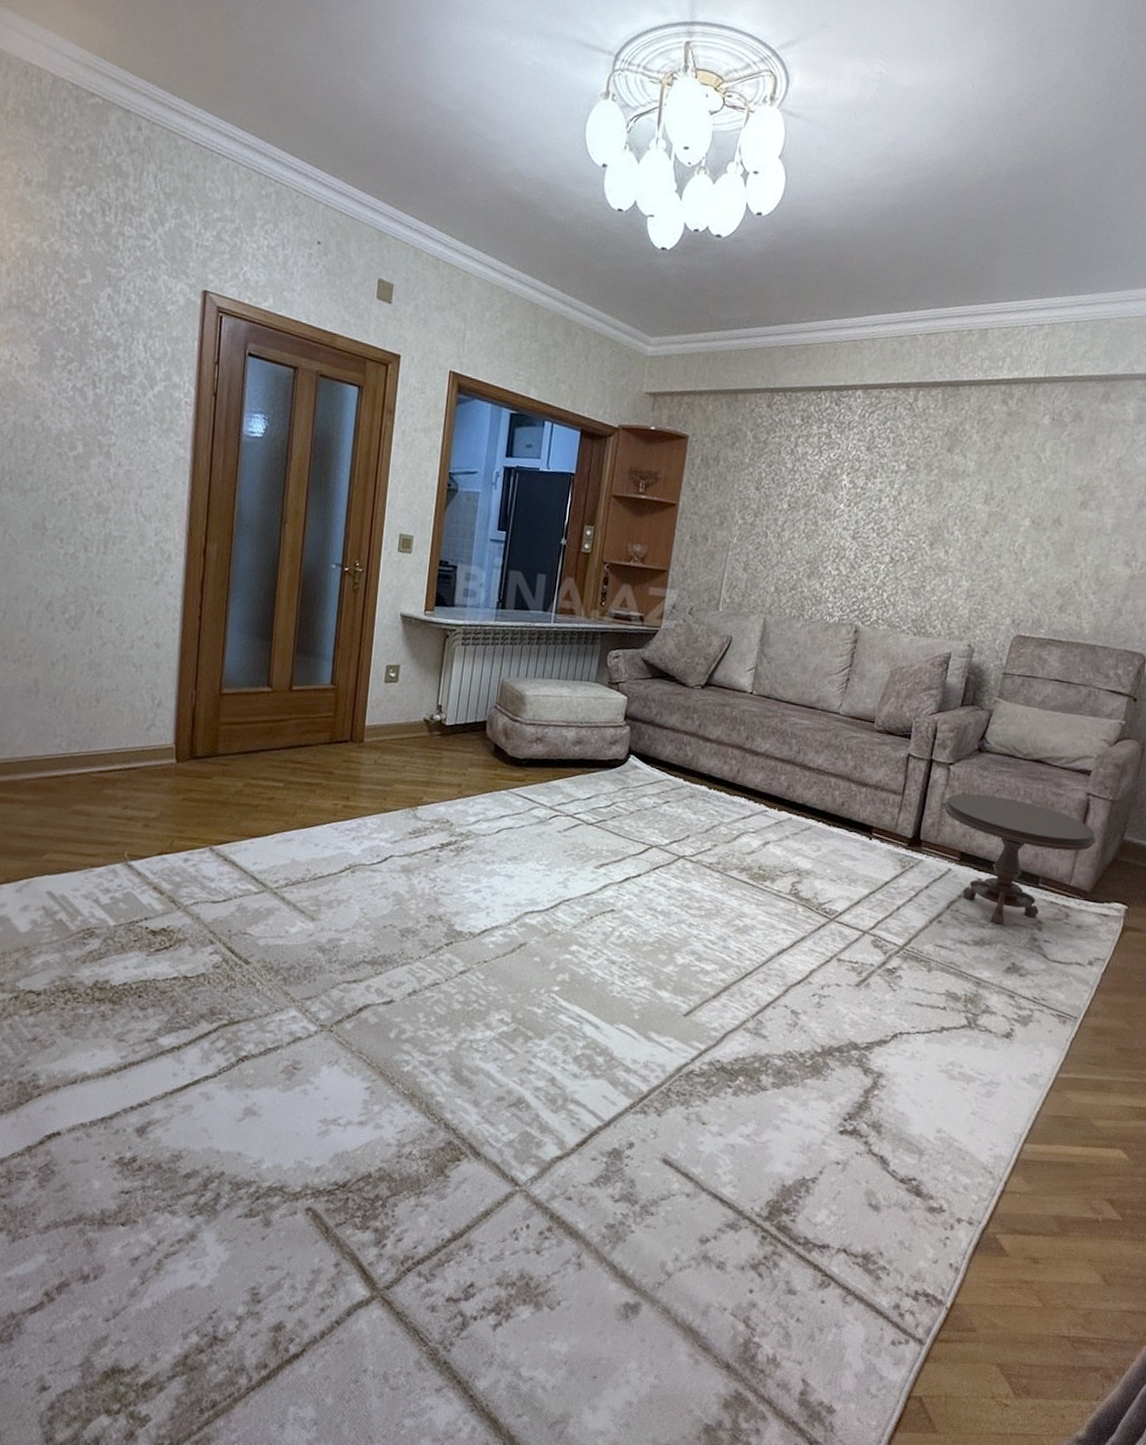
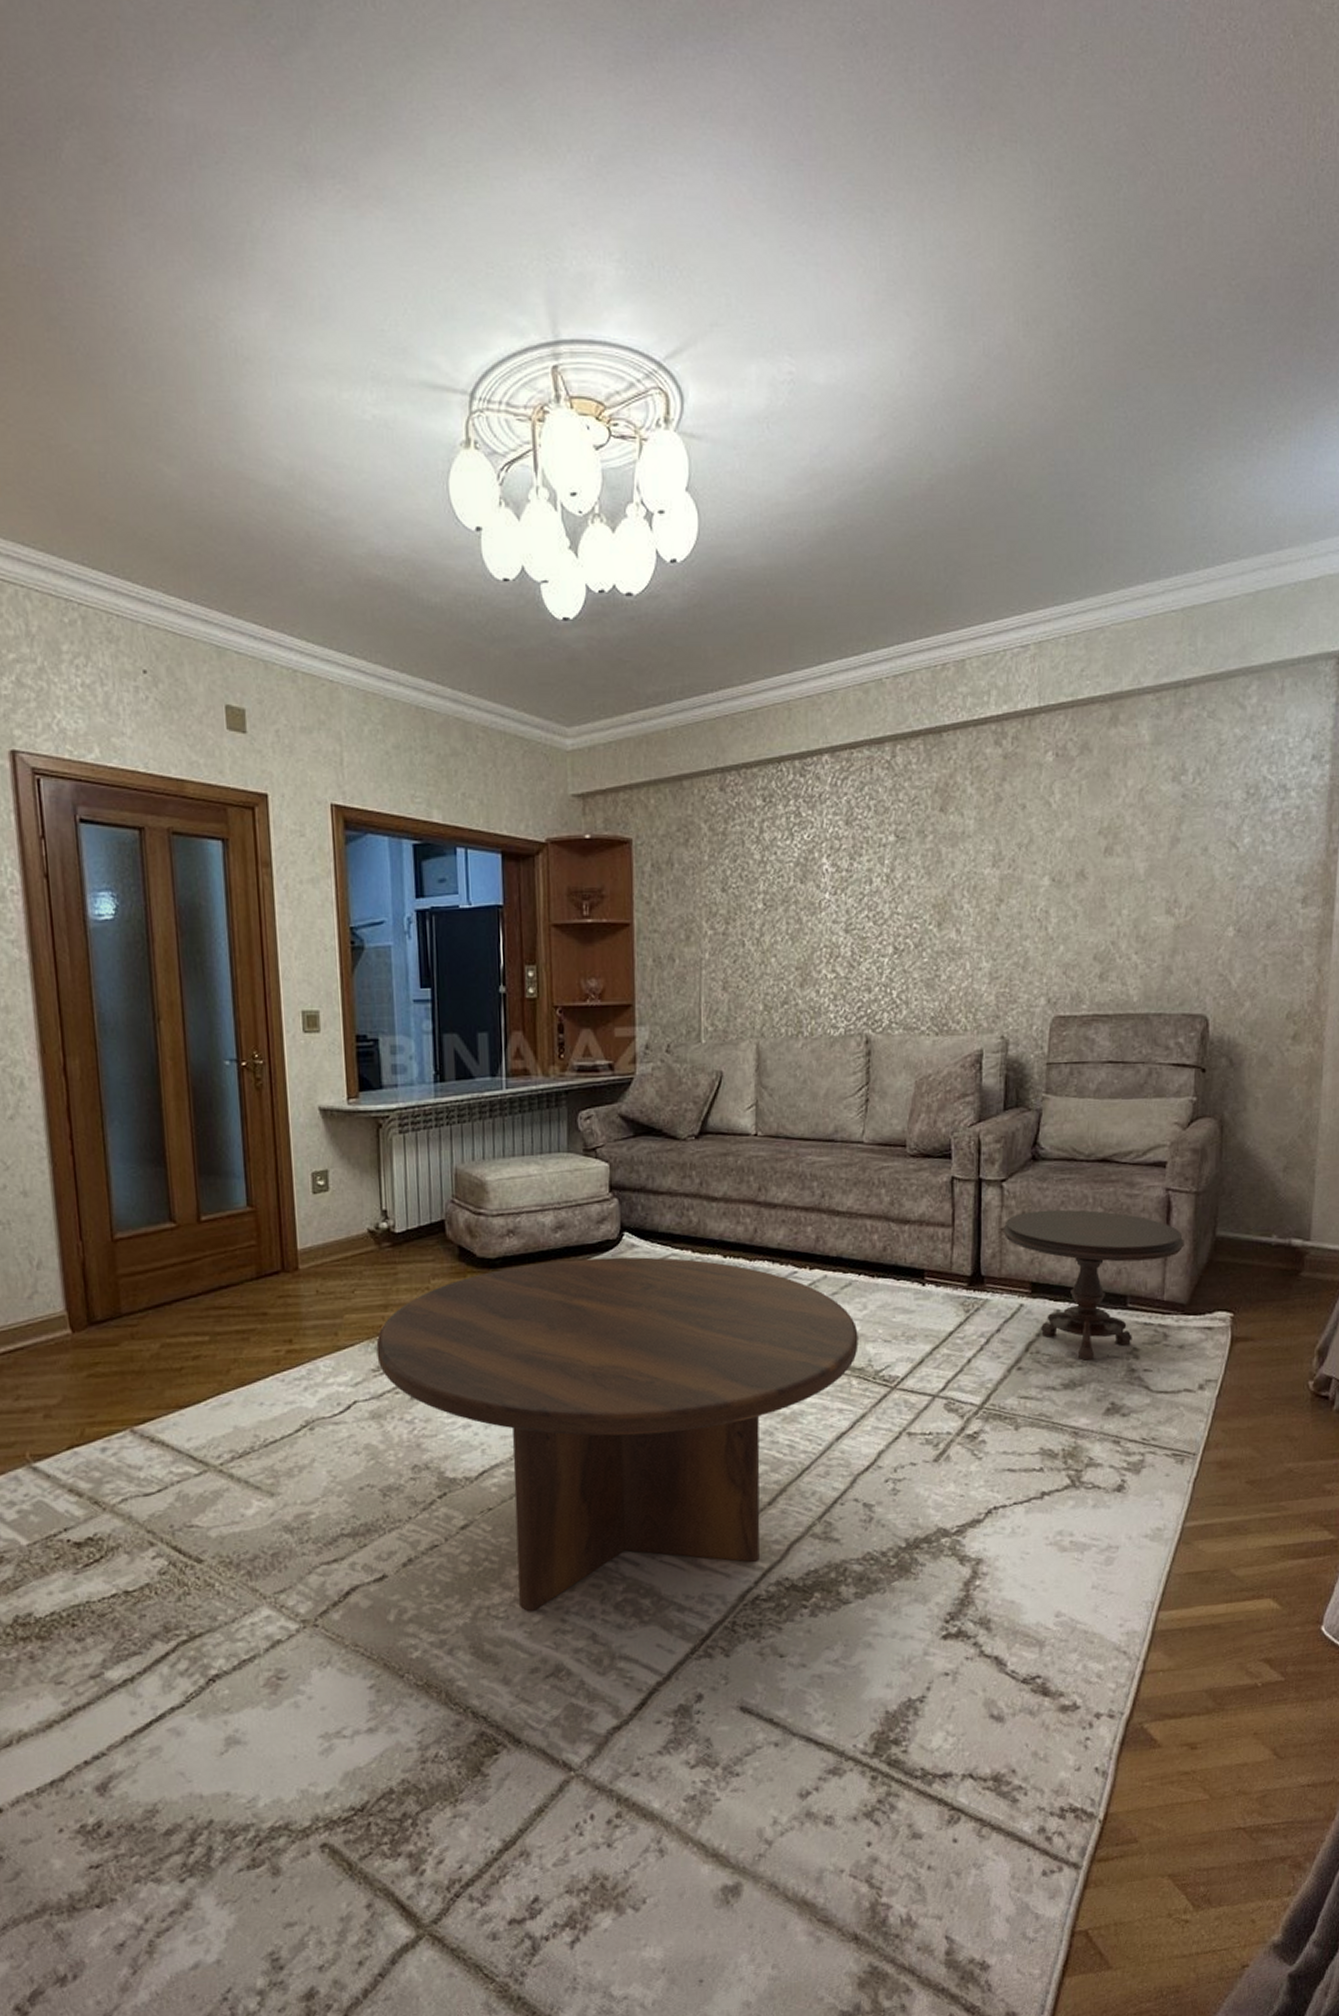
coffee table: none [414,768,810,1051] -> present [376,1257,858,1612]

